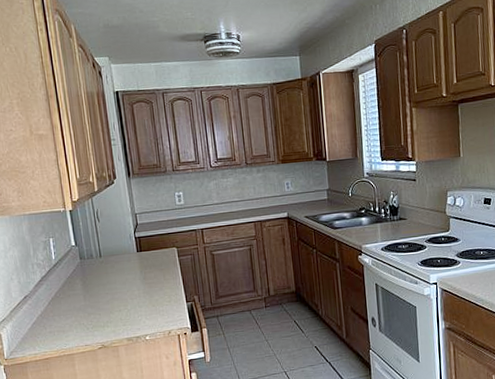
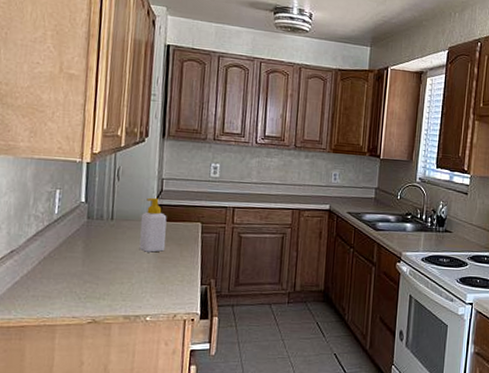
soap bottle: none [124,231,150,281] -> present [139,197,167,253]

